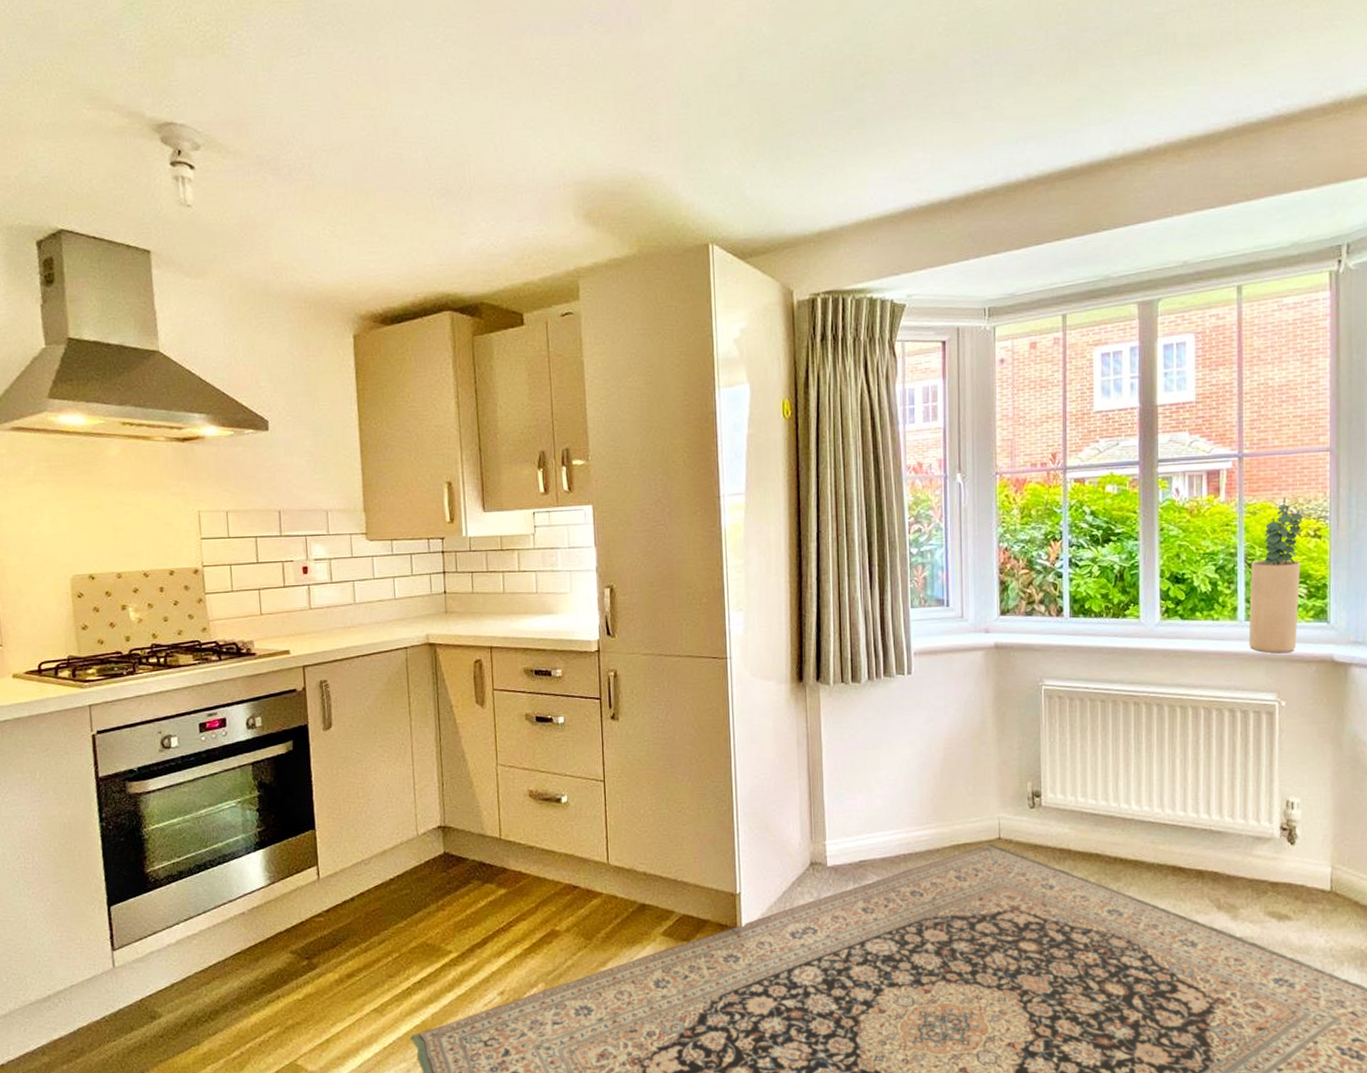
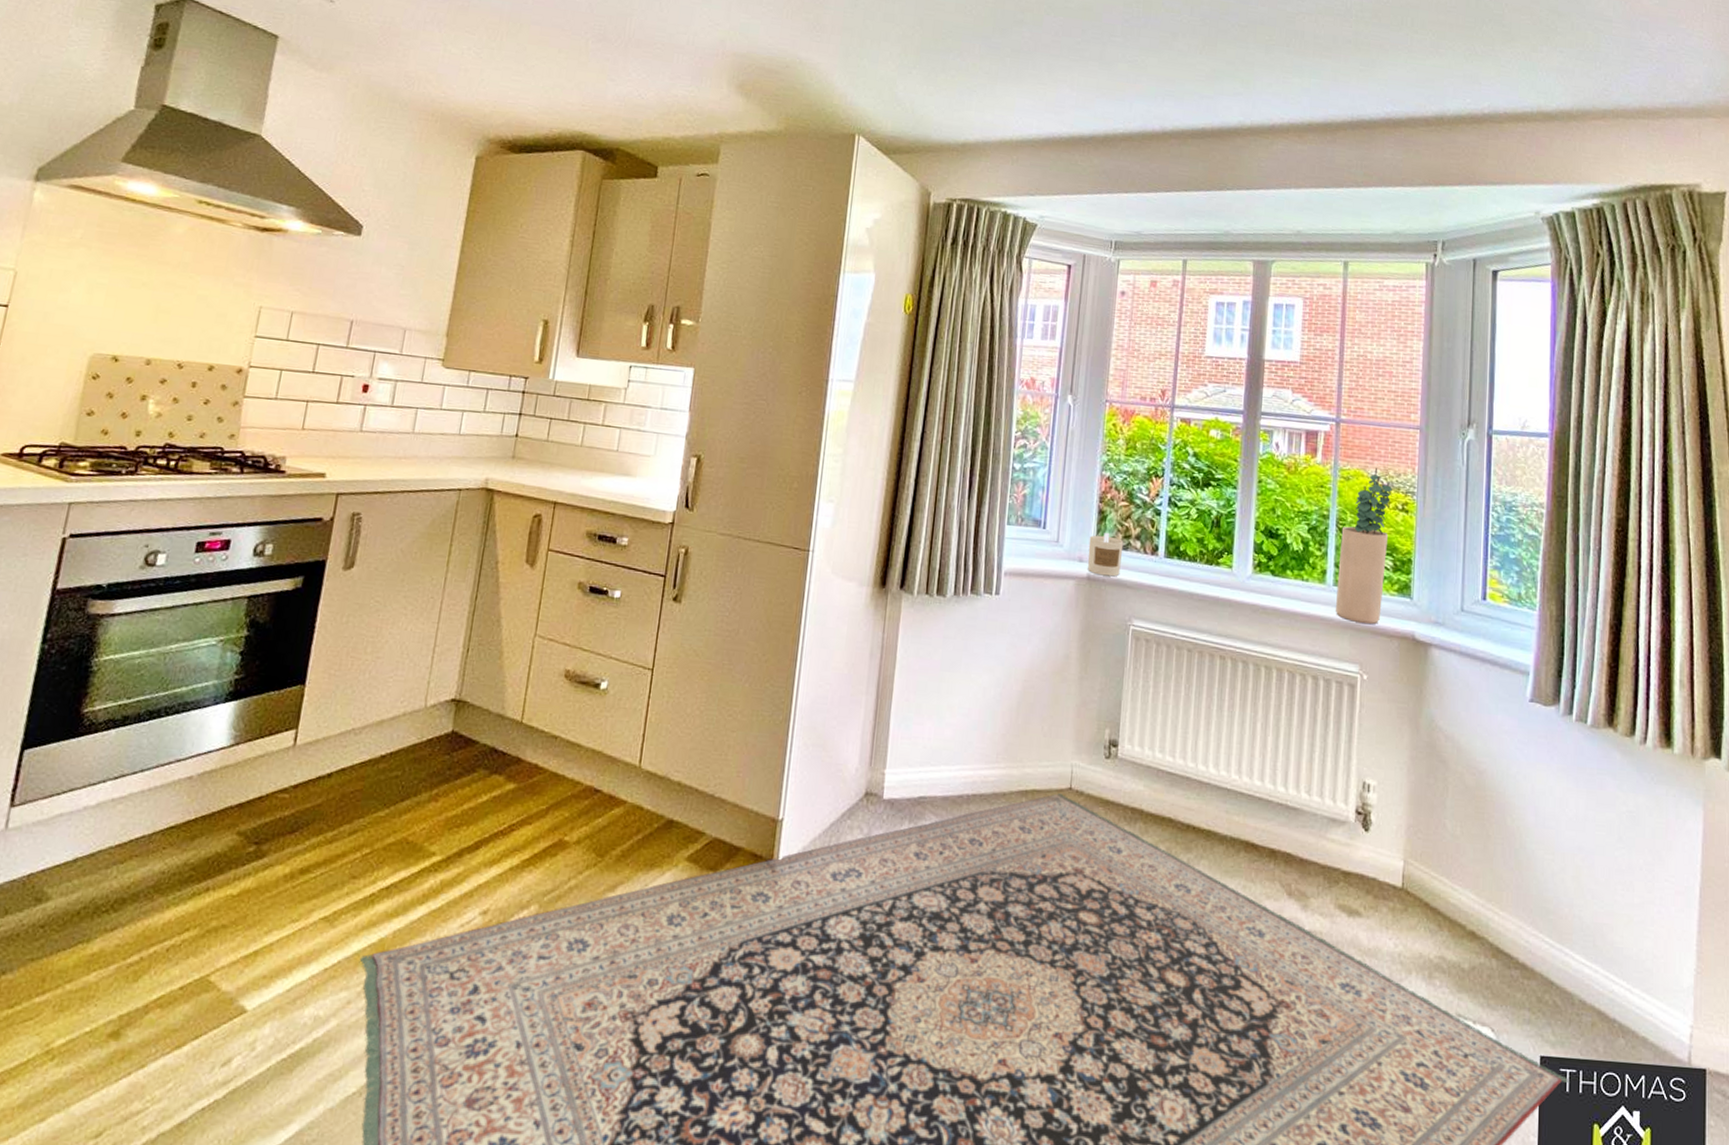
candle: none [993,602,1028,643] -> present [1087,533,1124,577]

